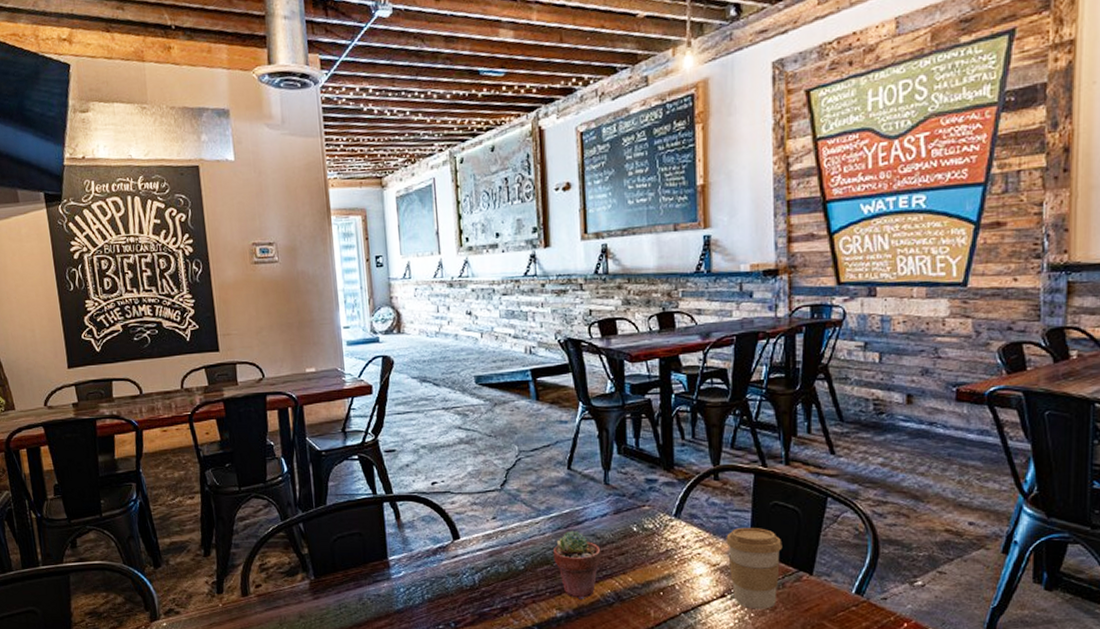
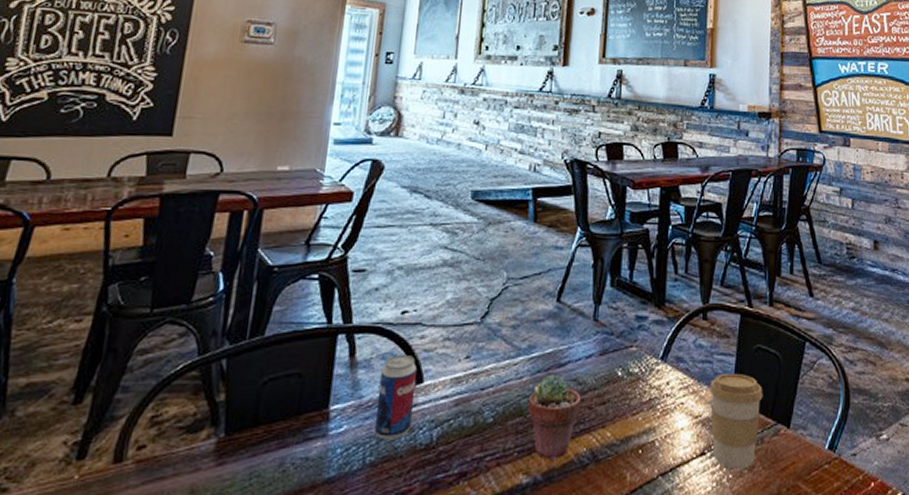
beverage can: none [423,516,457,582] -> present [374,354,418,440]

